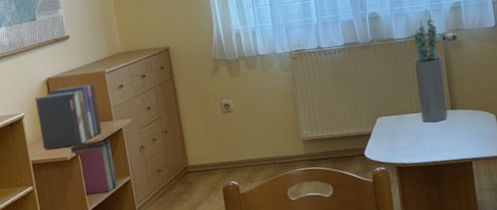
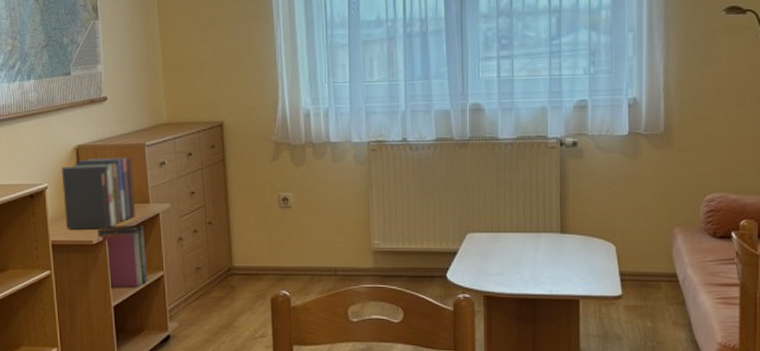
vase: present [414,15,448,123] -> none [521,113,555,247]

